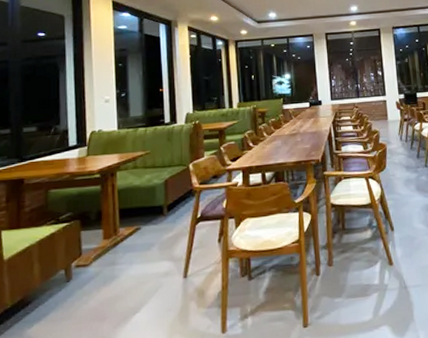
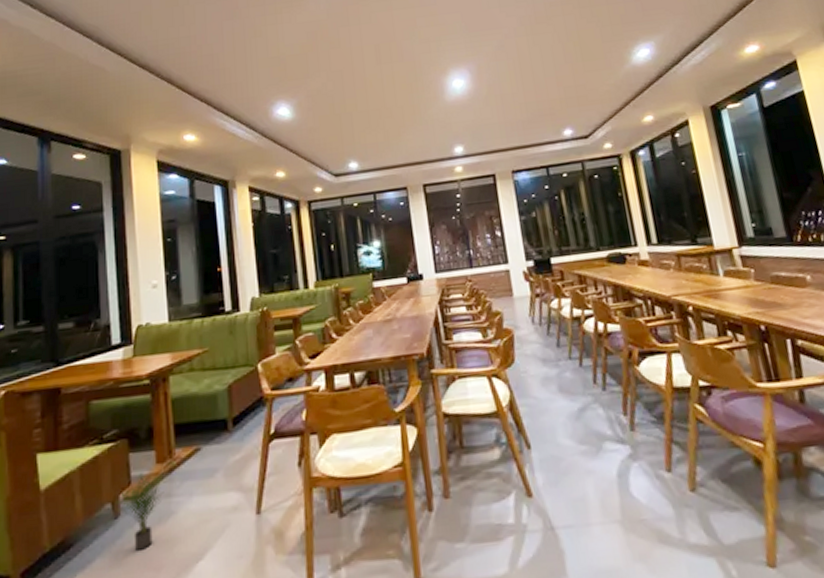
potted plant: none [68,247,109,306] -> present [116,473,164,551]

